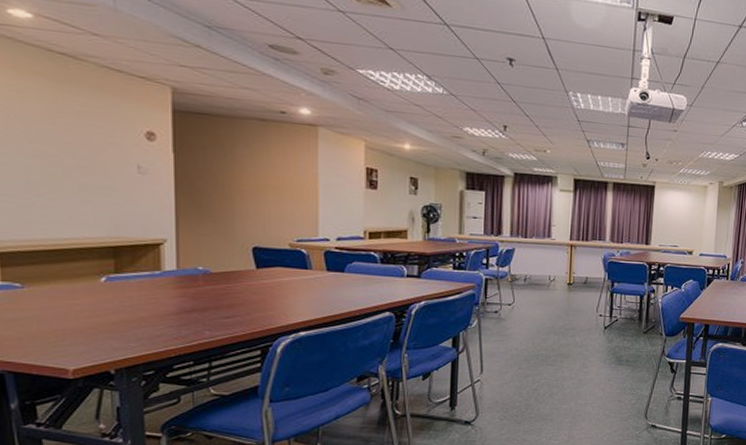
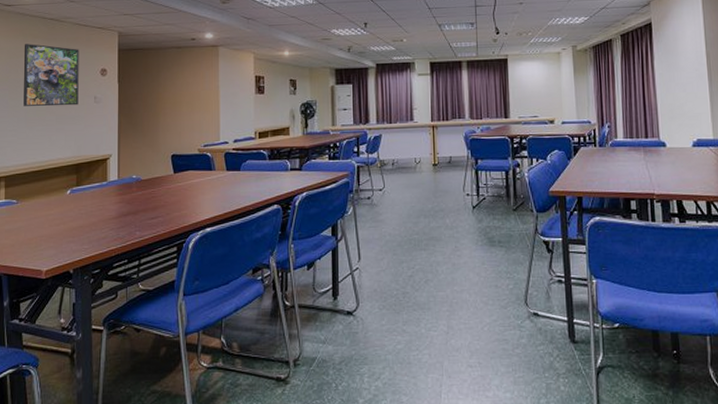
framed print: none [17,81,113,174] -> present [23,44,79,107]

